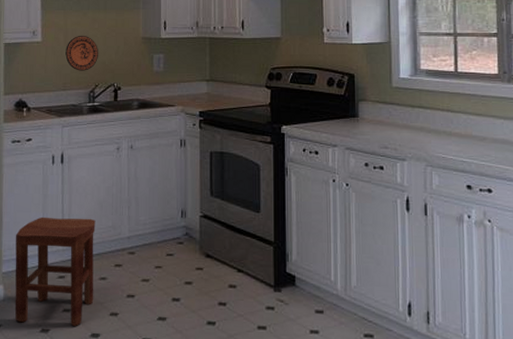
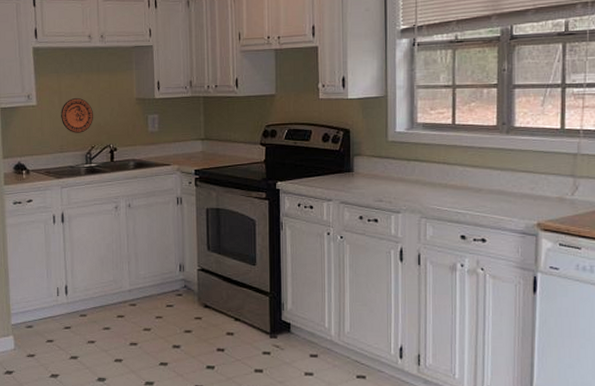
stool: present [14,216,96,326] -> none [22,273,99,371]

